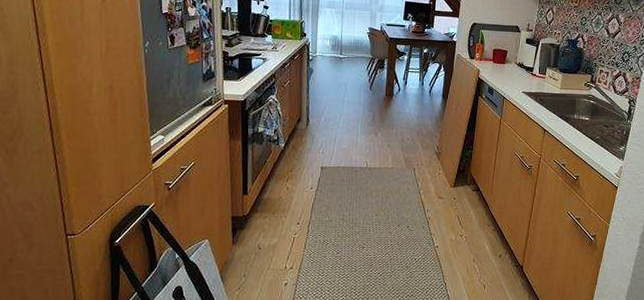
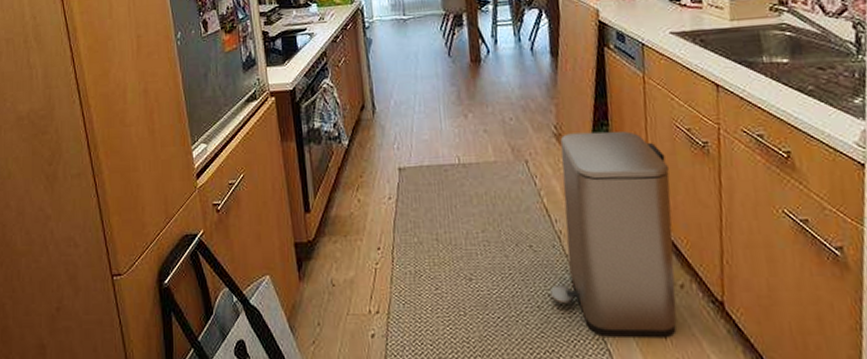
pedal bin: none [416,153,505,288] -> present [550,131,677,339]

